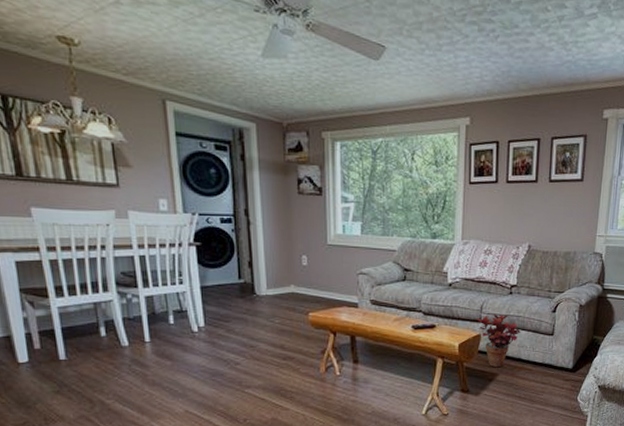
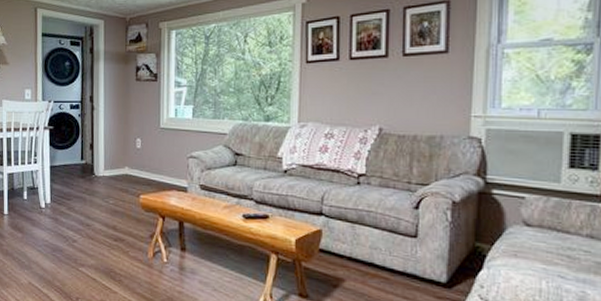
potted plant: present [477,315,523,368] -> none [317,207,375,272]

